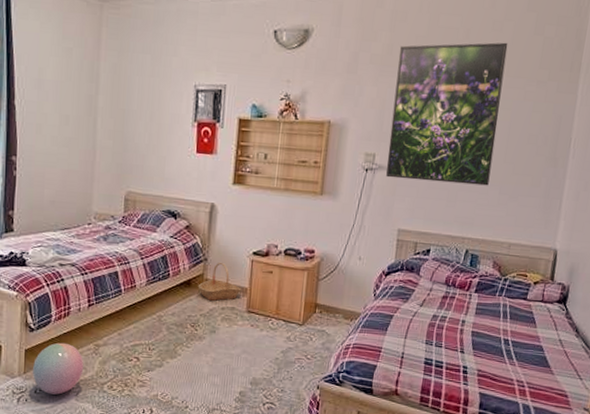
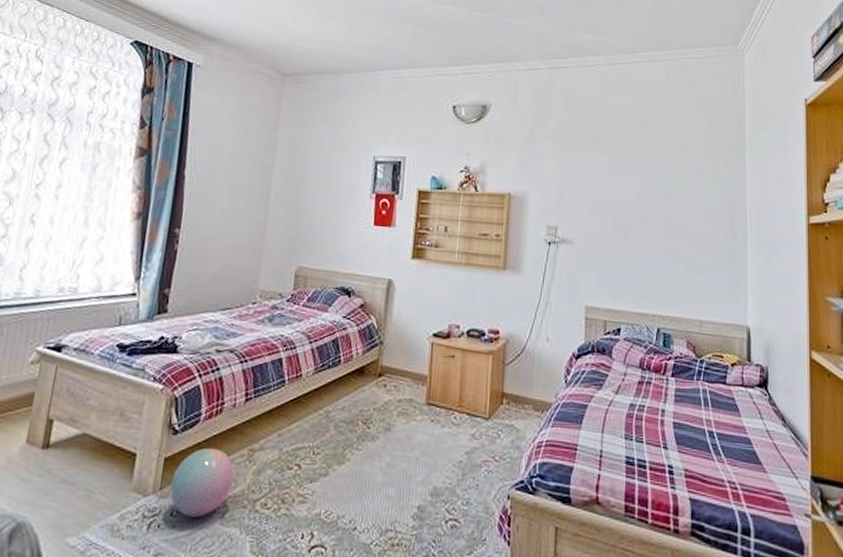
basket: present [197,262,241,302] -> none [371,345,420,393]
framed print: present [386,42,508,186] -> none [569,120,676,260]

